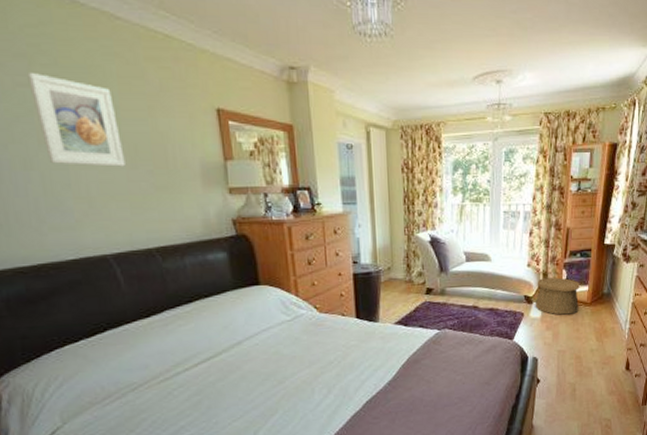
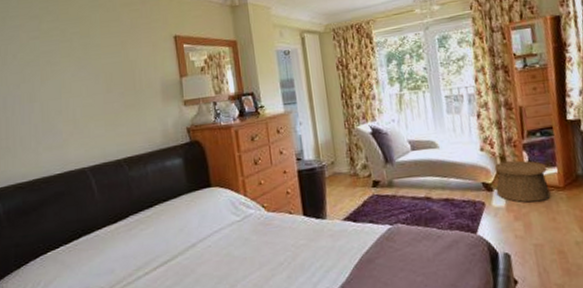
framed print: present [27,72,126,167] -> none [38,27,103,96]

